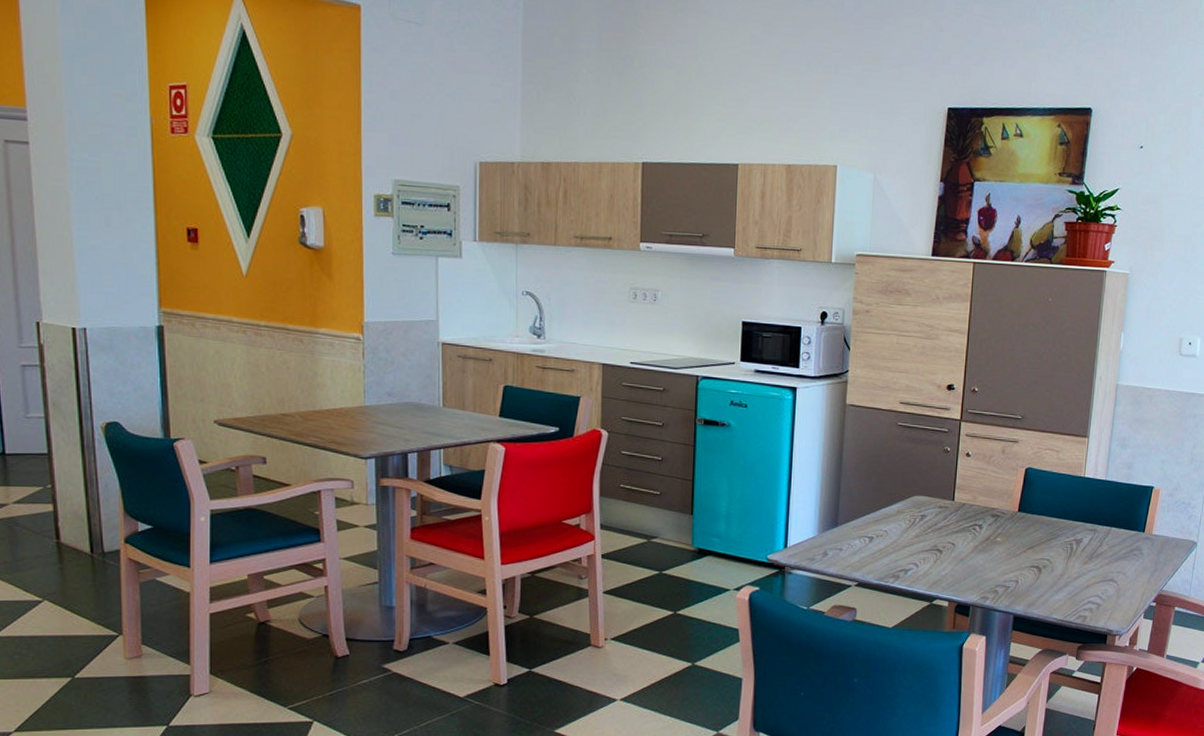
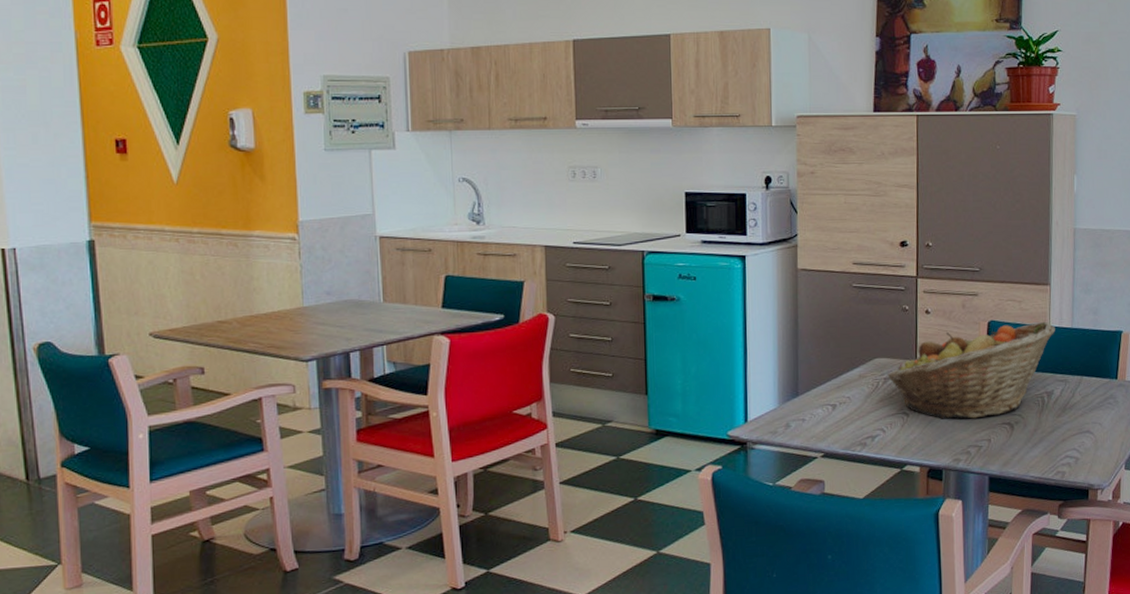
fruit basket: none [924,472,1090,560] -> present [887,321,1055,419]

